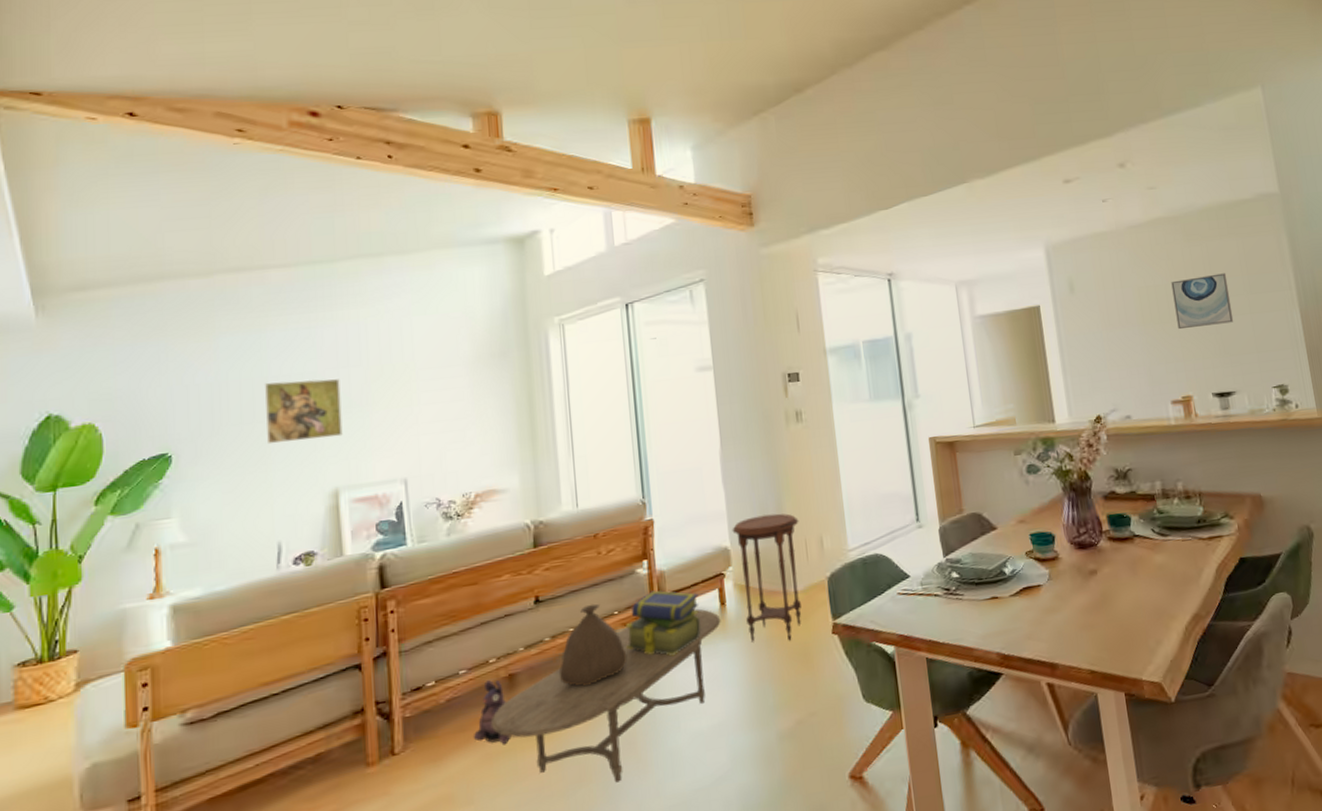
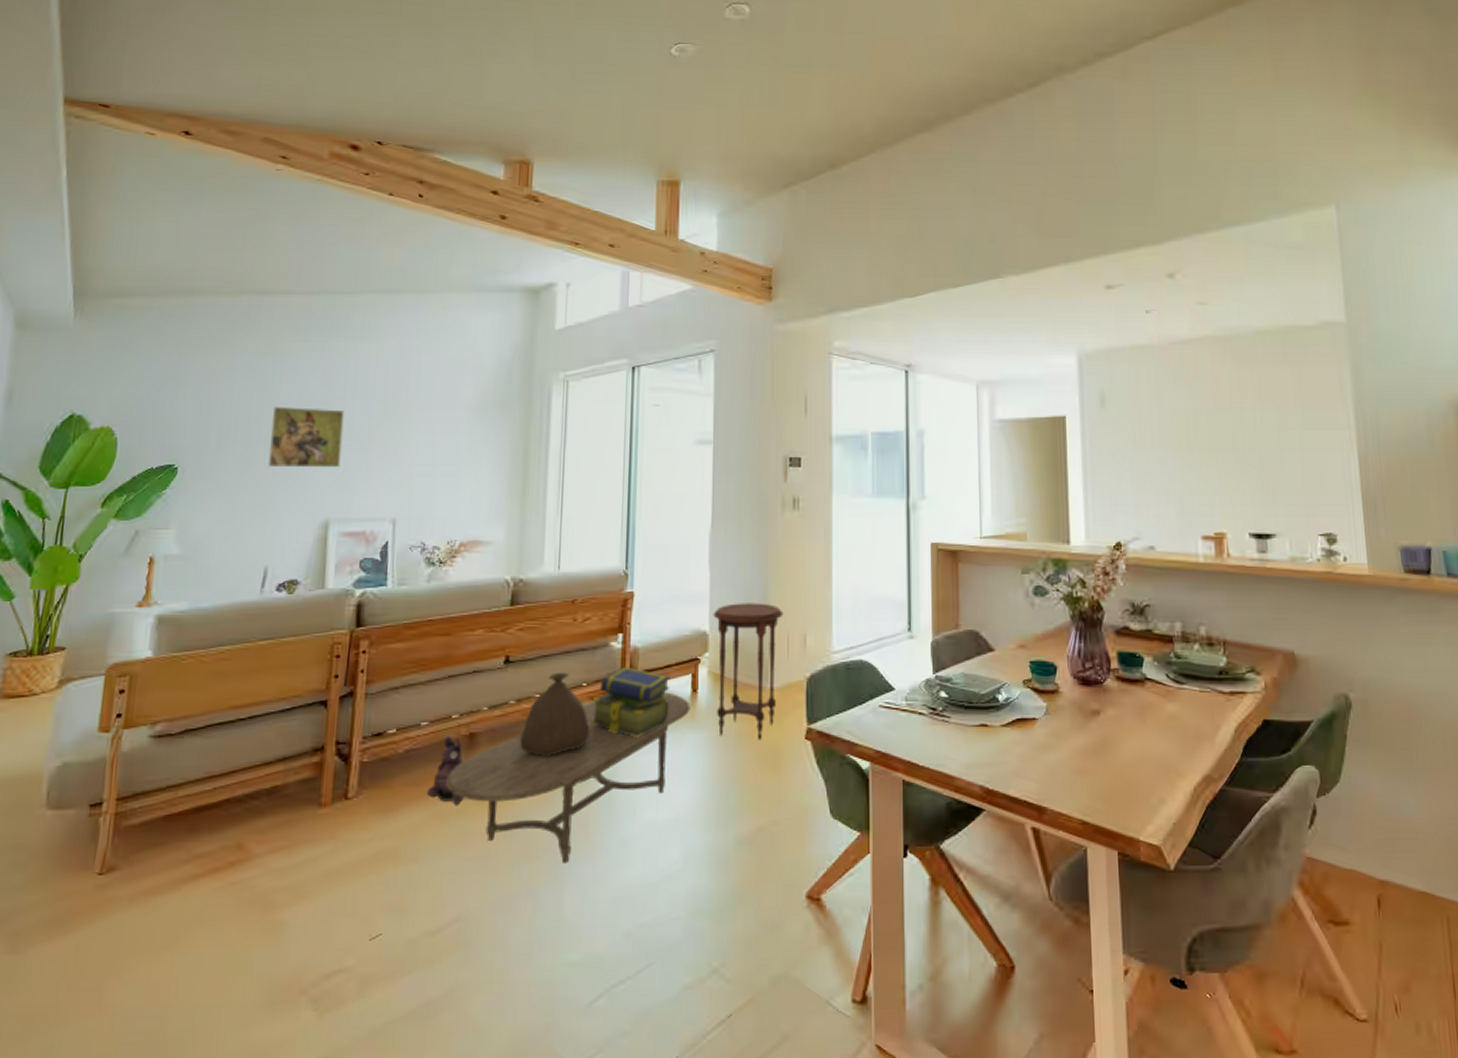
wall art: present [1171,273,1234,330] -> none [1214,403,1281,460]

